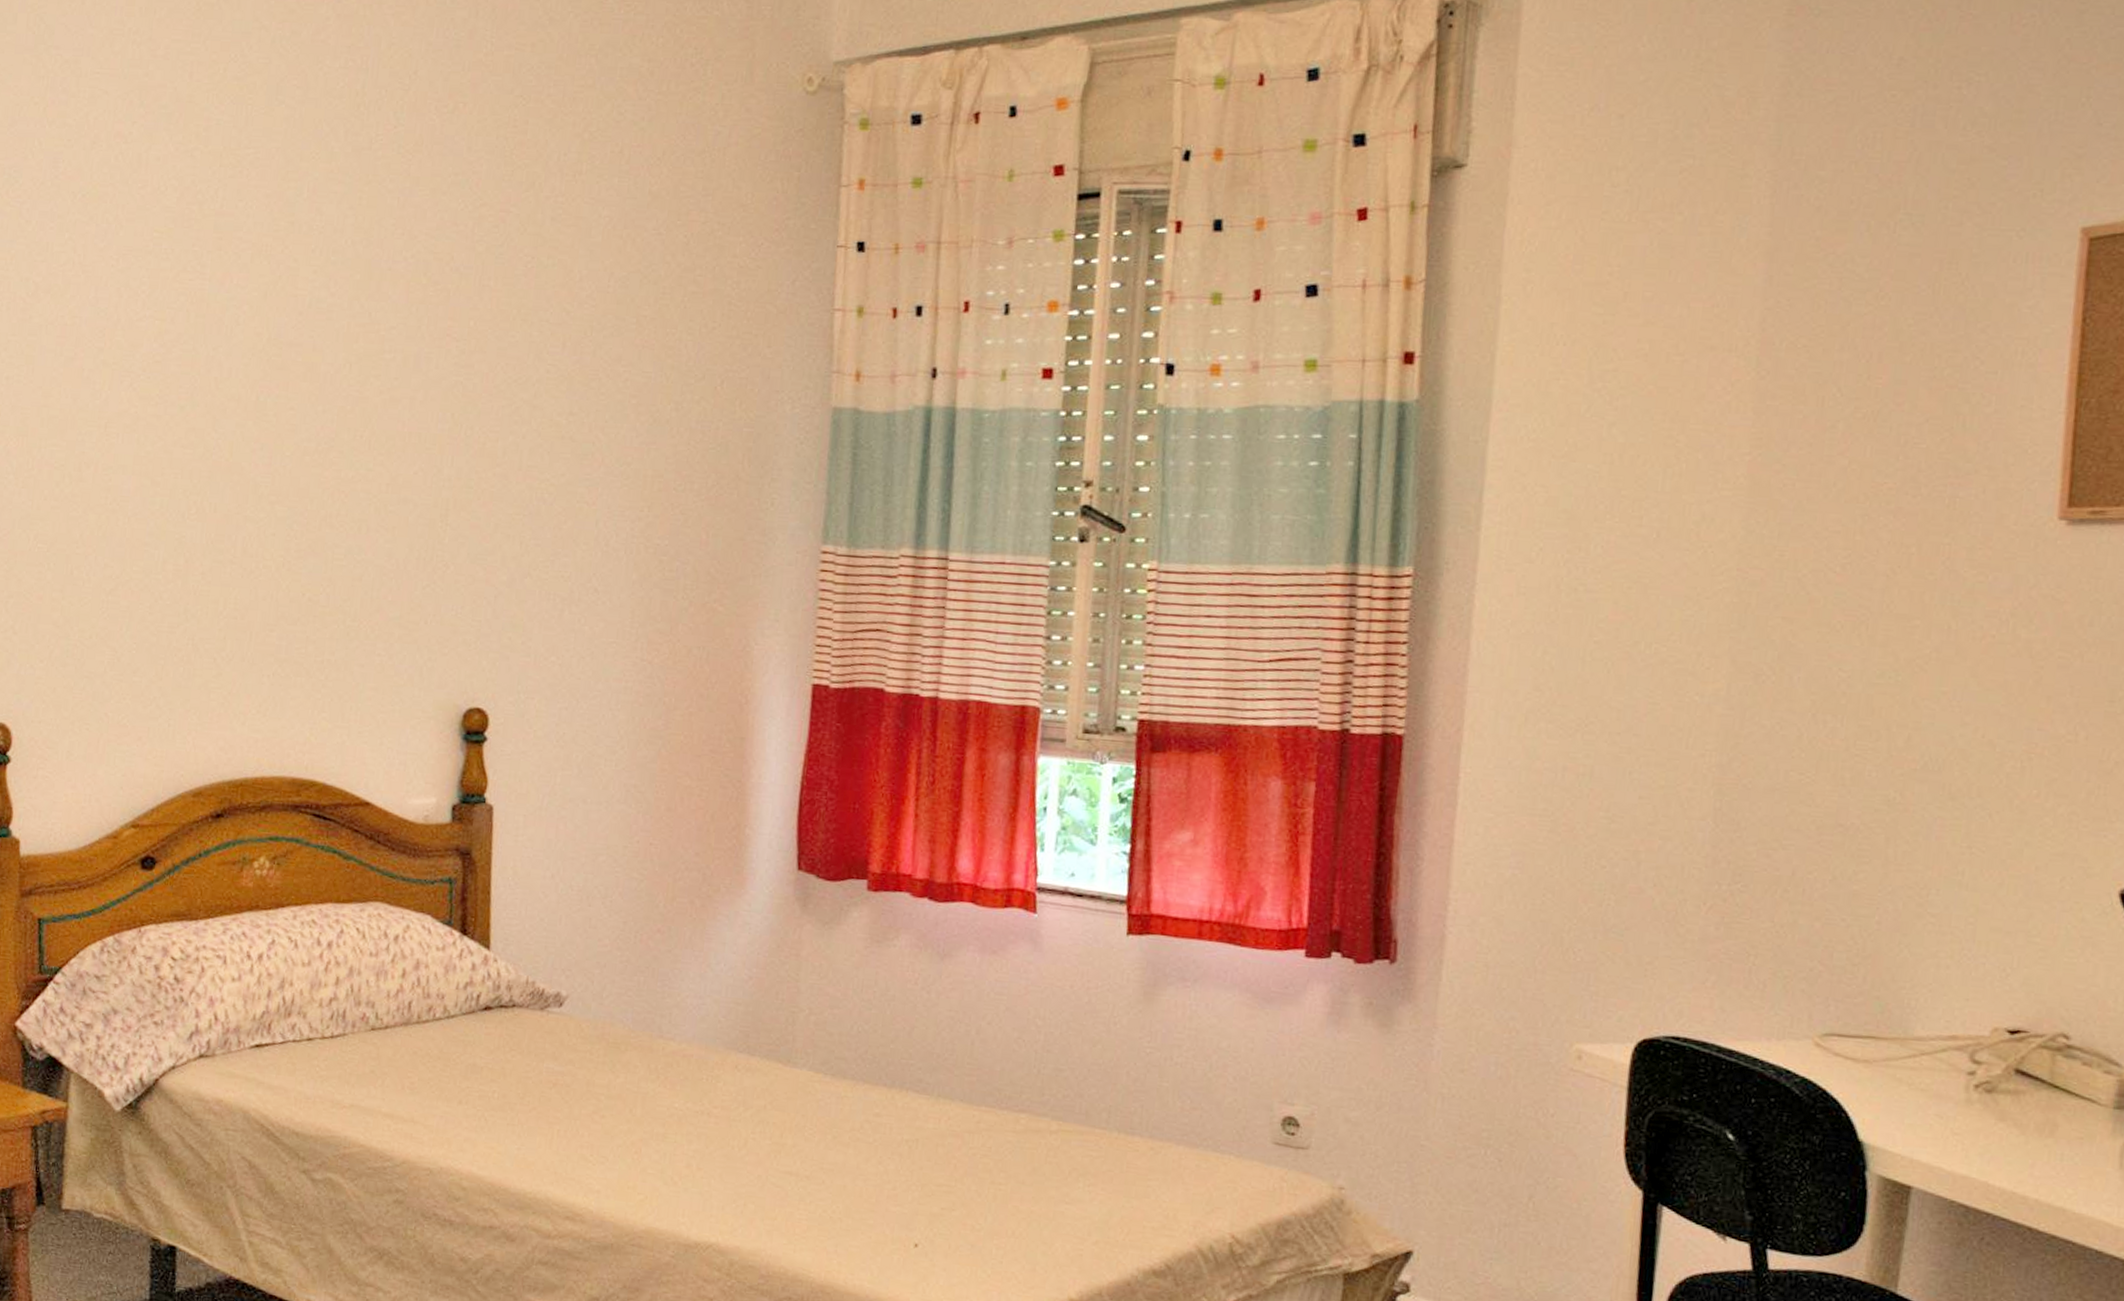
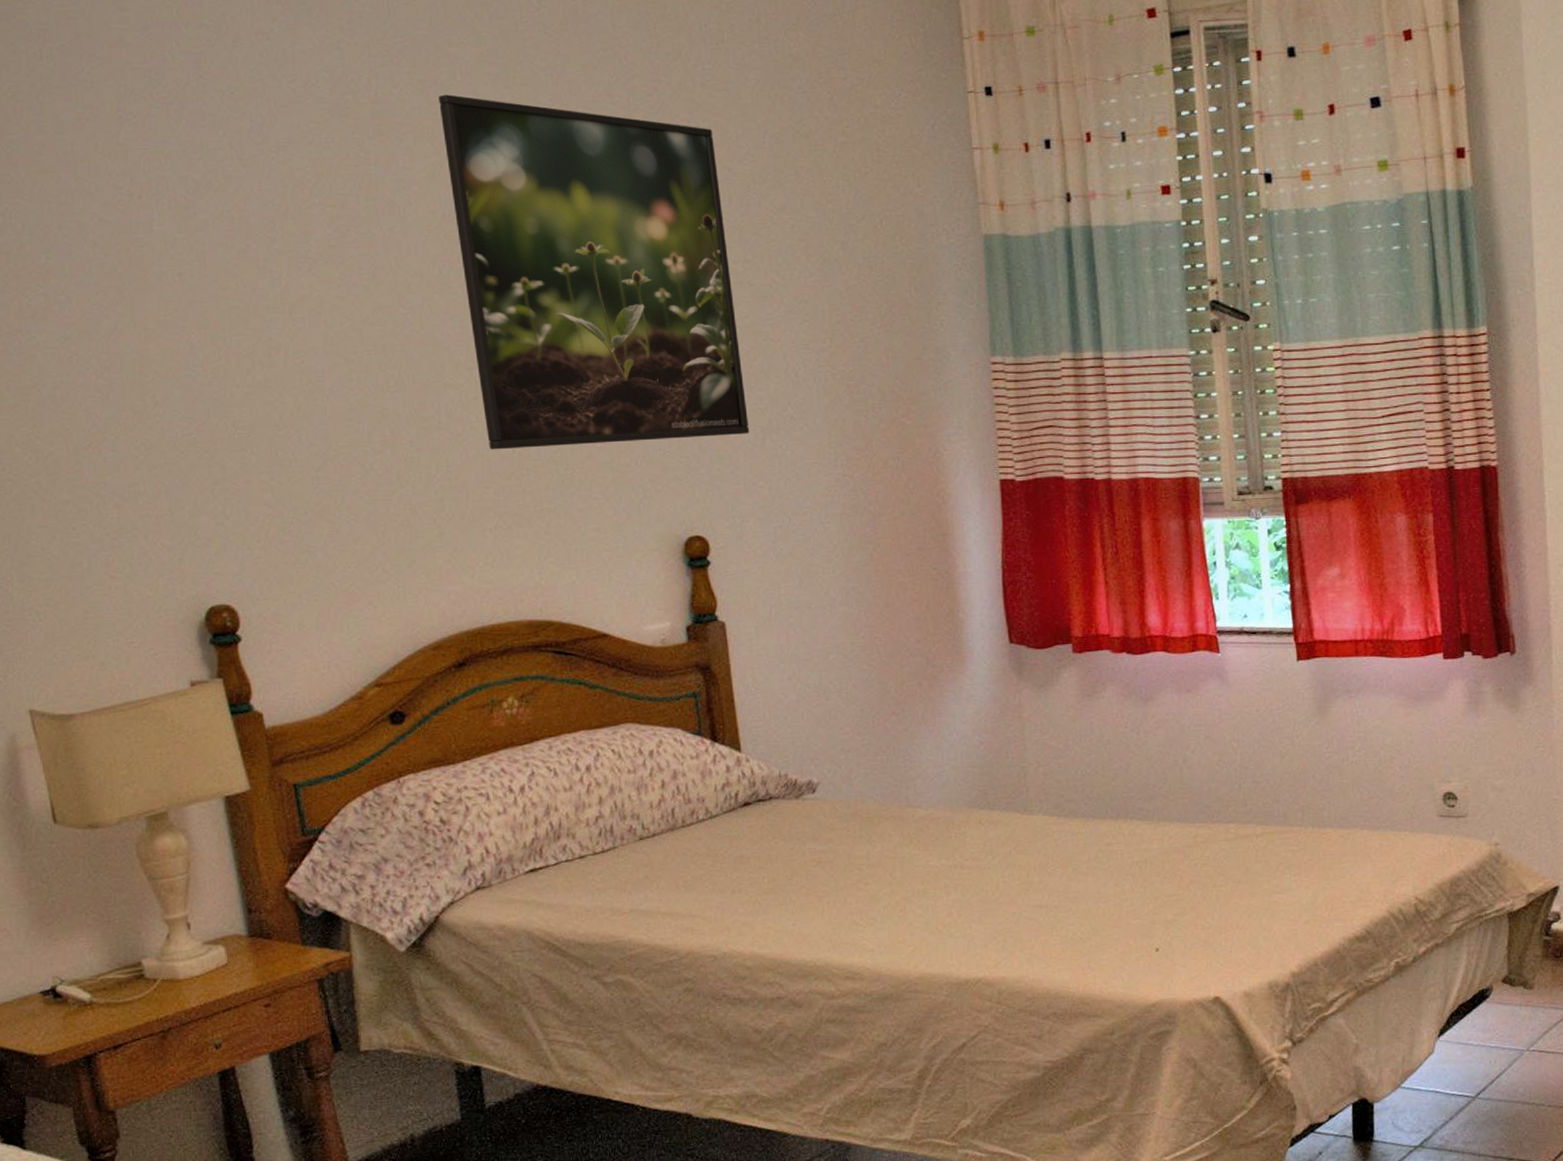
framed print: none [279,211,556,603] -> present [439,94,750,450]

